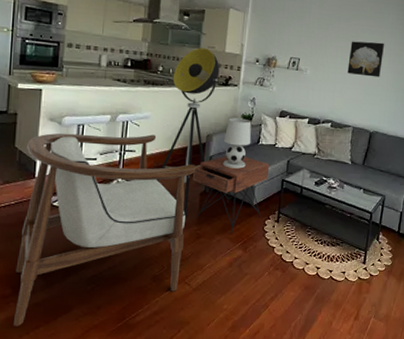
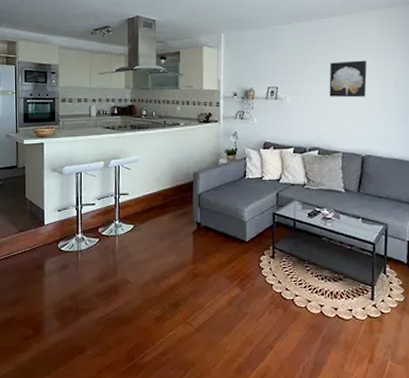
armchair: present [14,133,196,326] -> none [35,177,187,366]
floor lamp: present [156,48,220,218] -> none [150,88,202,257]
nightstand: present [192,156,270,234] -> none [183,192,259,272]
table lamp: present [223,118,252,169] -> none [210,153,238,205]

